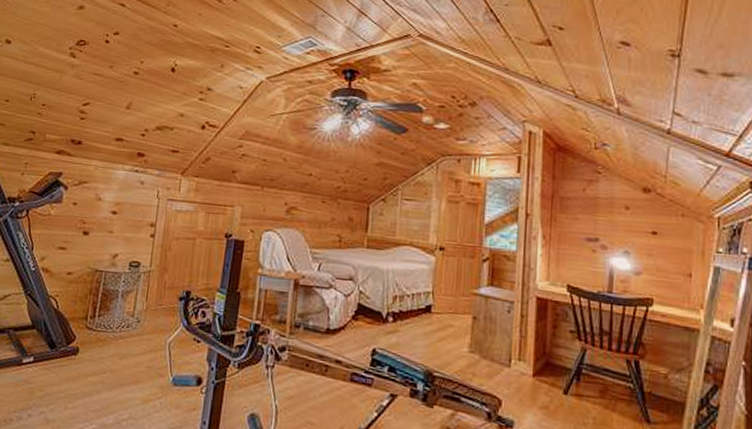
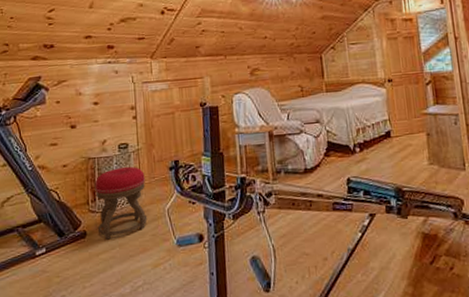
stool: none [91,287,152,363] -> present [95,167,148,240]

